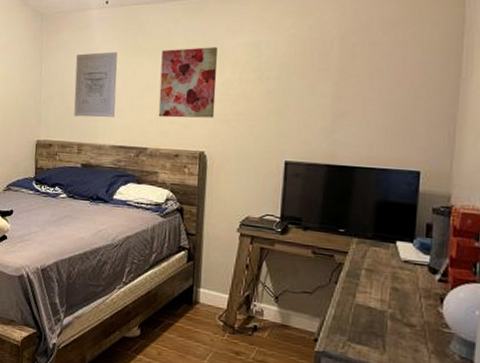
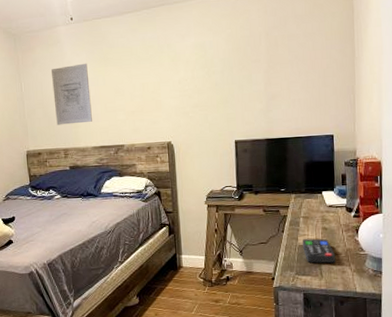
wall art: present [158,47,217,118] -> none [125,51,176,117]
remote control: none [360,297,406,337] -> present [302,238,335,264]

